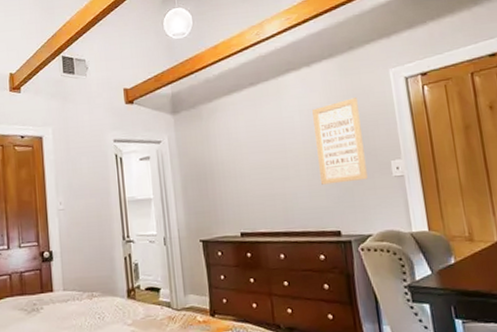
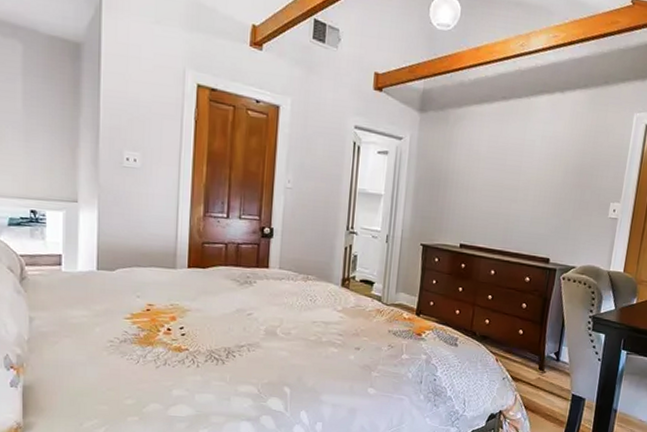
wall art: present [312,97,368,185] -> none [544,134,598,216]

